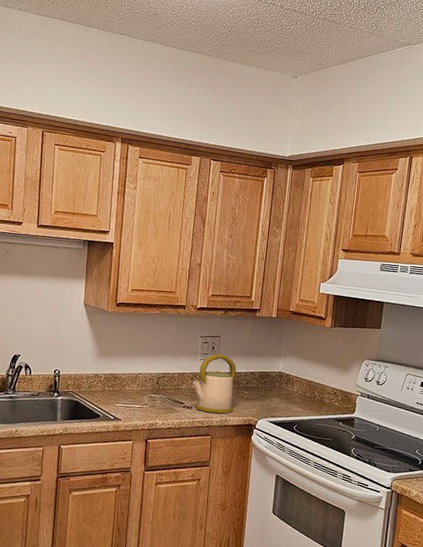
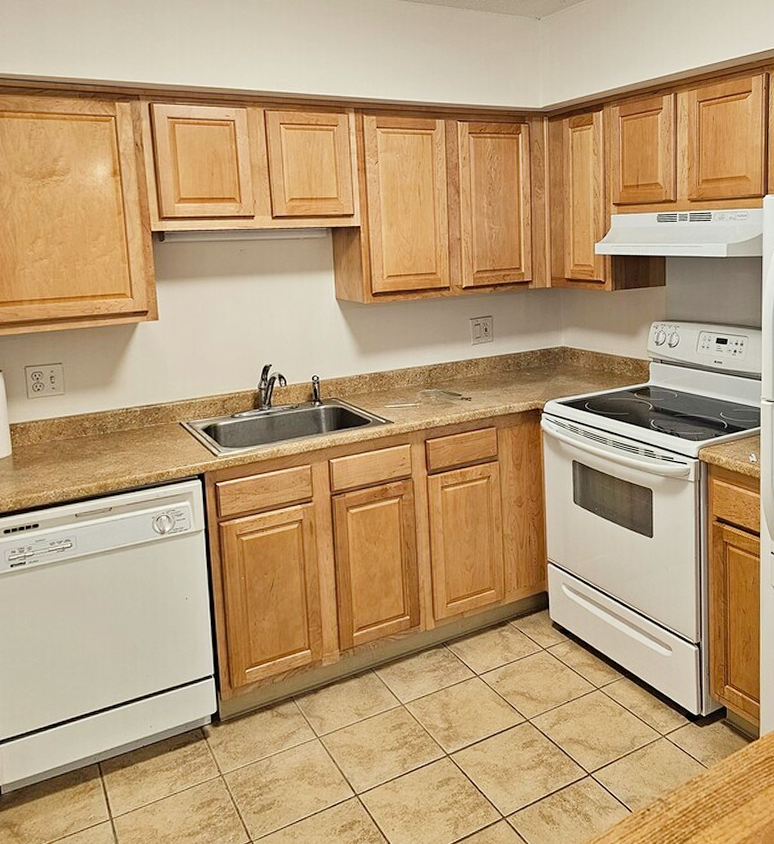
kettle: present [192,353,237,414] -> none [468,335,517,401]

